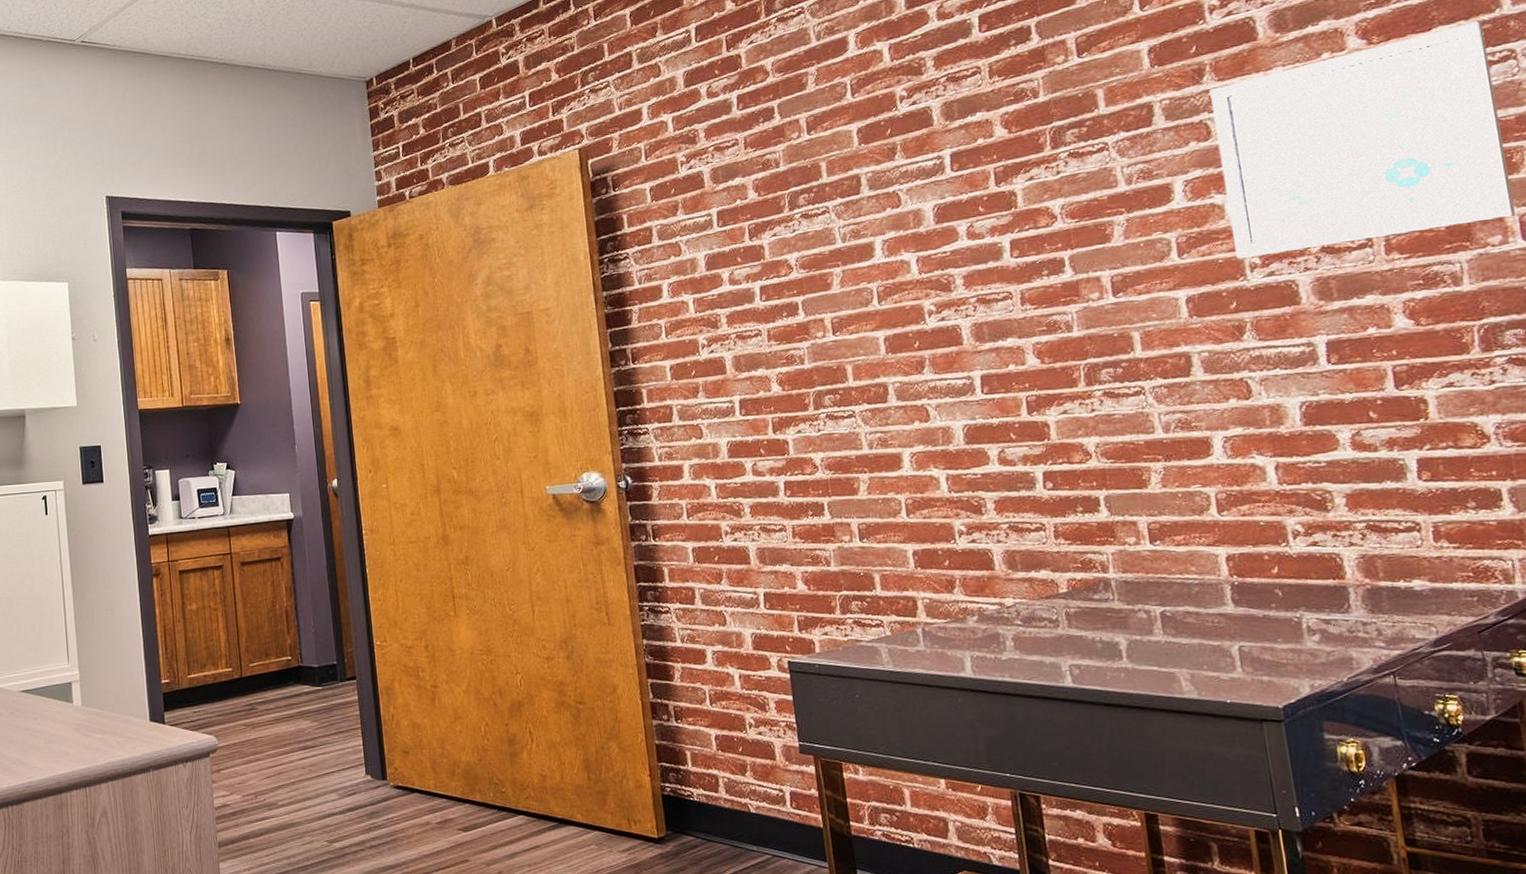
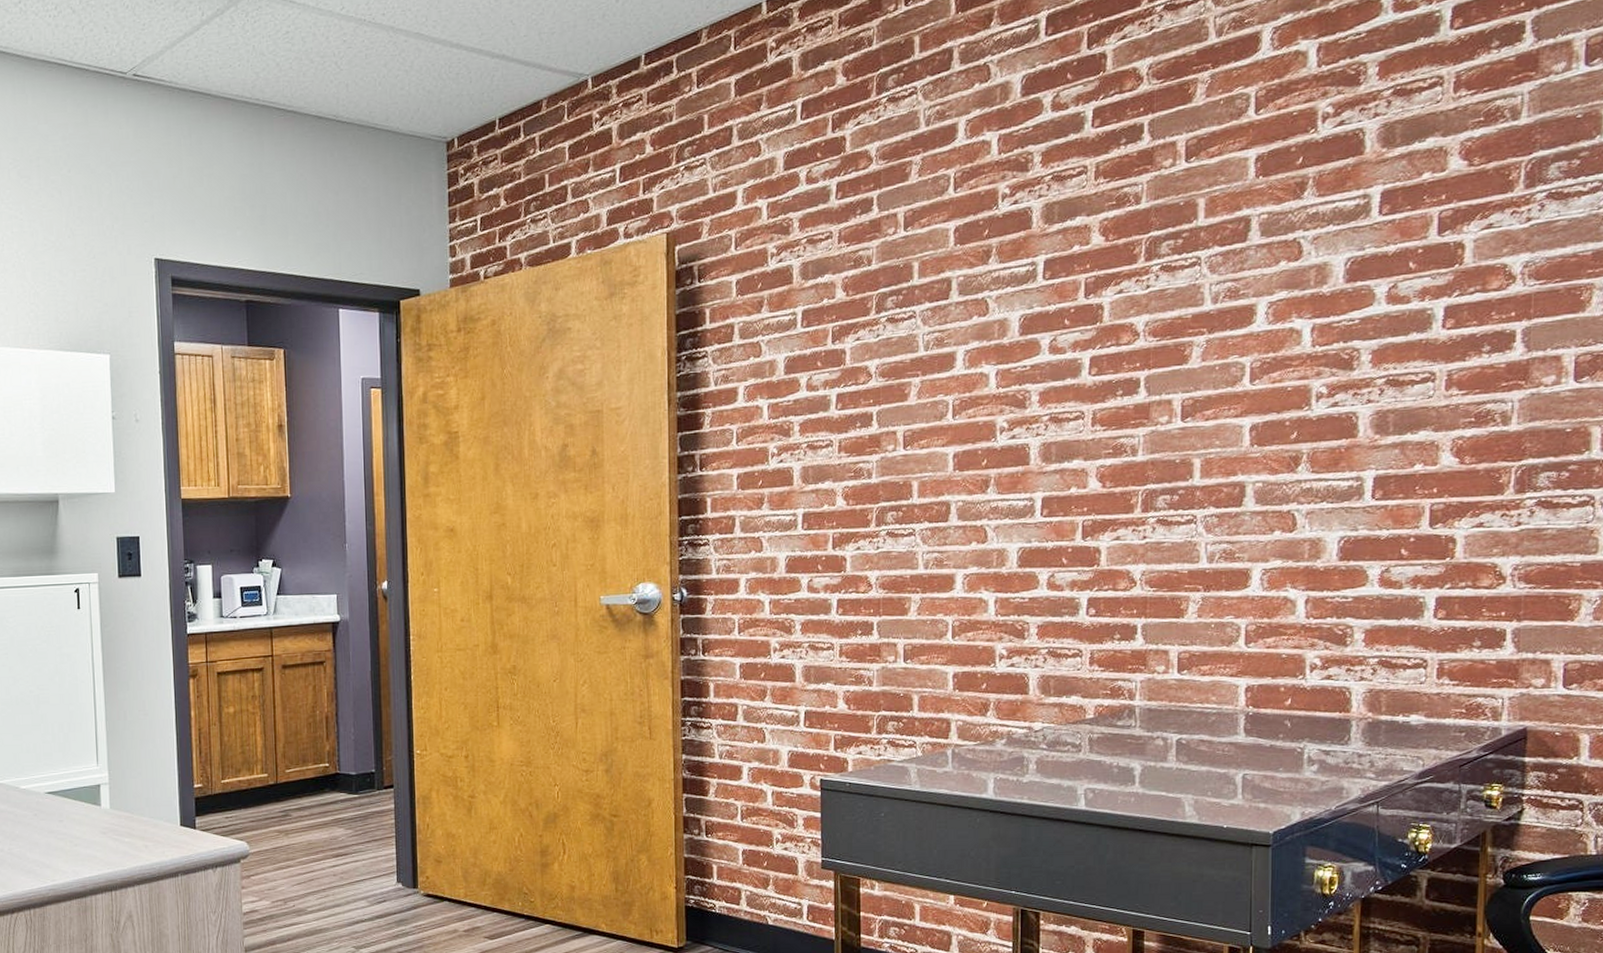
wall art: present [1209,21,1516,259] -> none [1304,147,1581,388]

